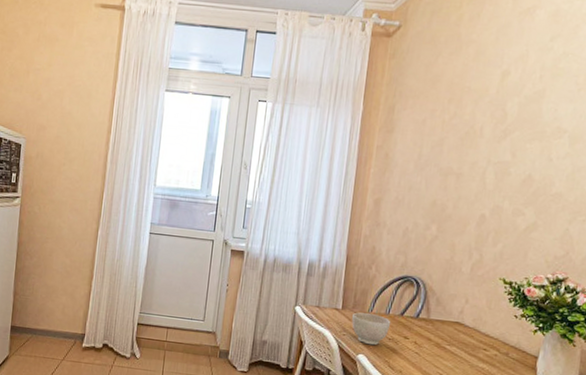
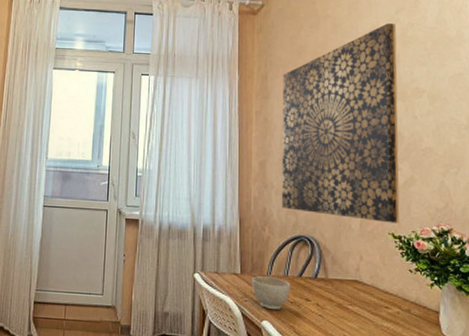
wall art: none [391,52,548,269] -> present [281,23,400,223]

